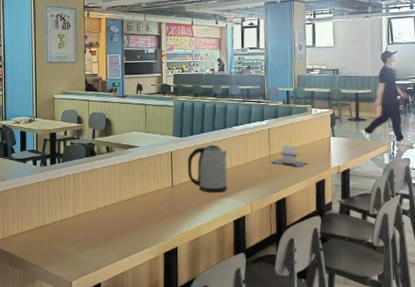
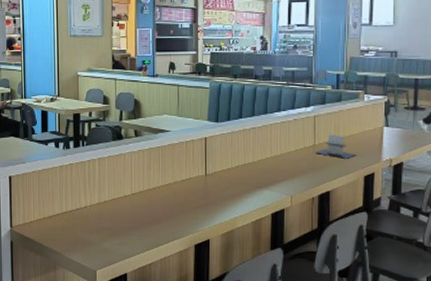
kettle: present [187,144,228,193] -> none [222,131,268,184]

